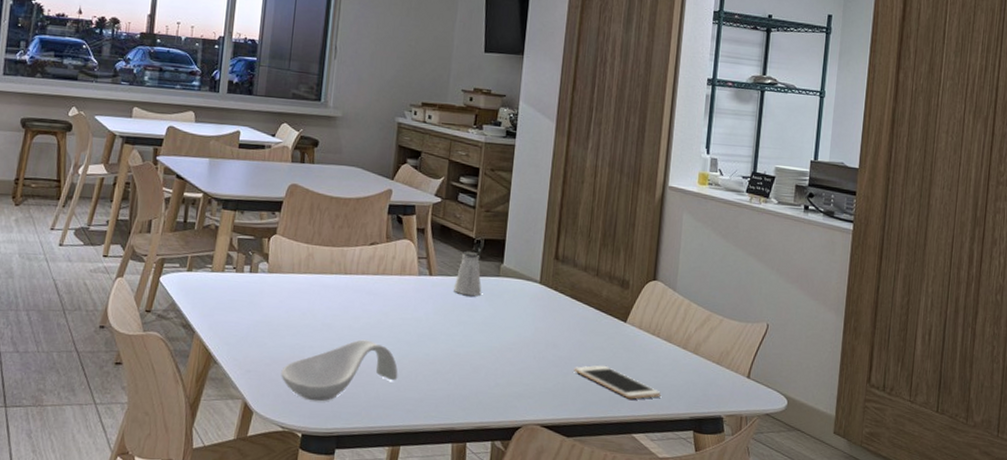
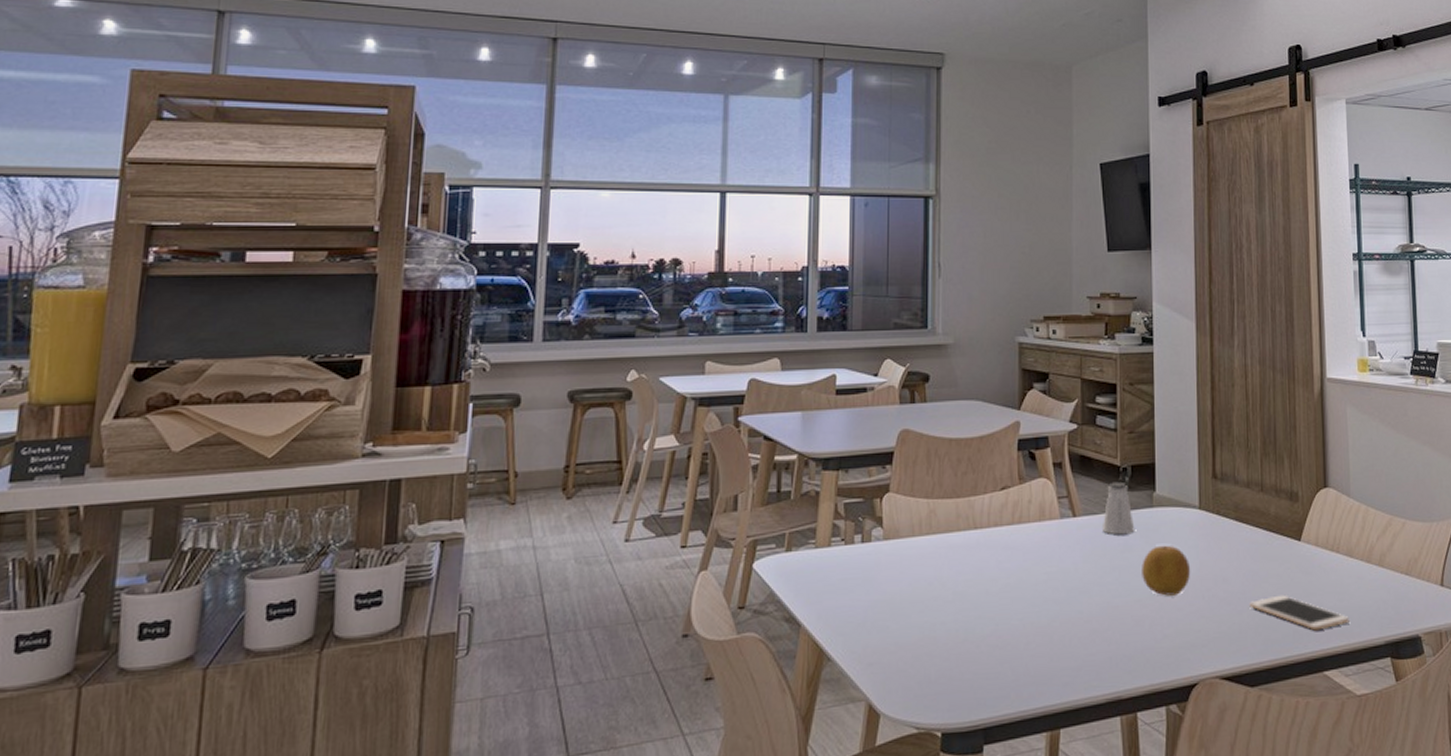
spoon rest: present [281,339,398,402] -> none [910,604,1049,690]
fruit: none [483,309,527,353] -> present [1142,545,1191,596]

